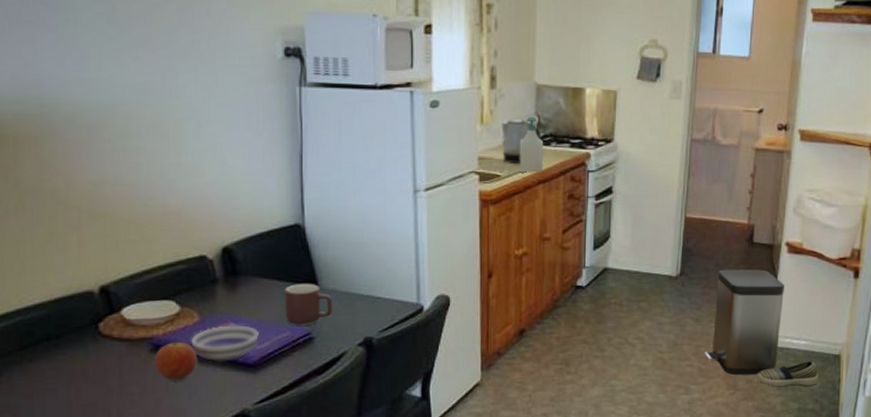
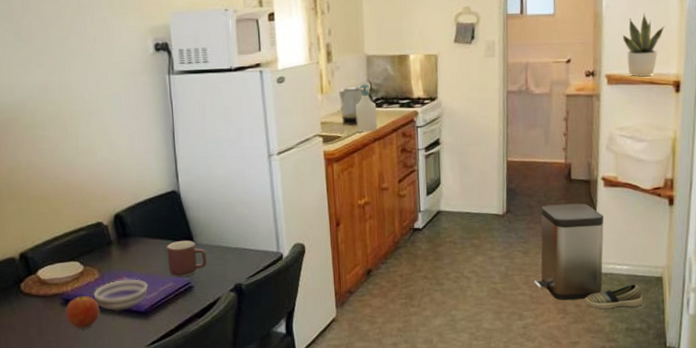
potted plant: none [821,65,866,136] -> present [623,13,665,77]

